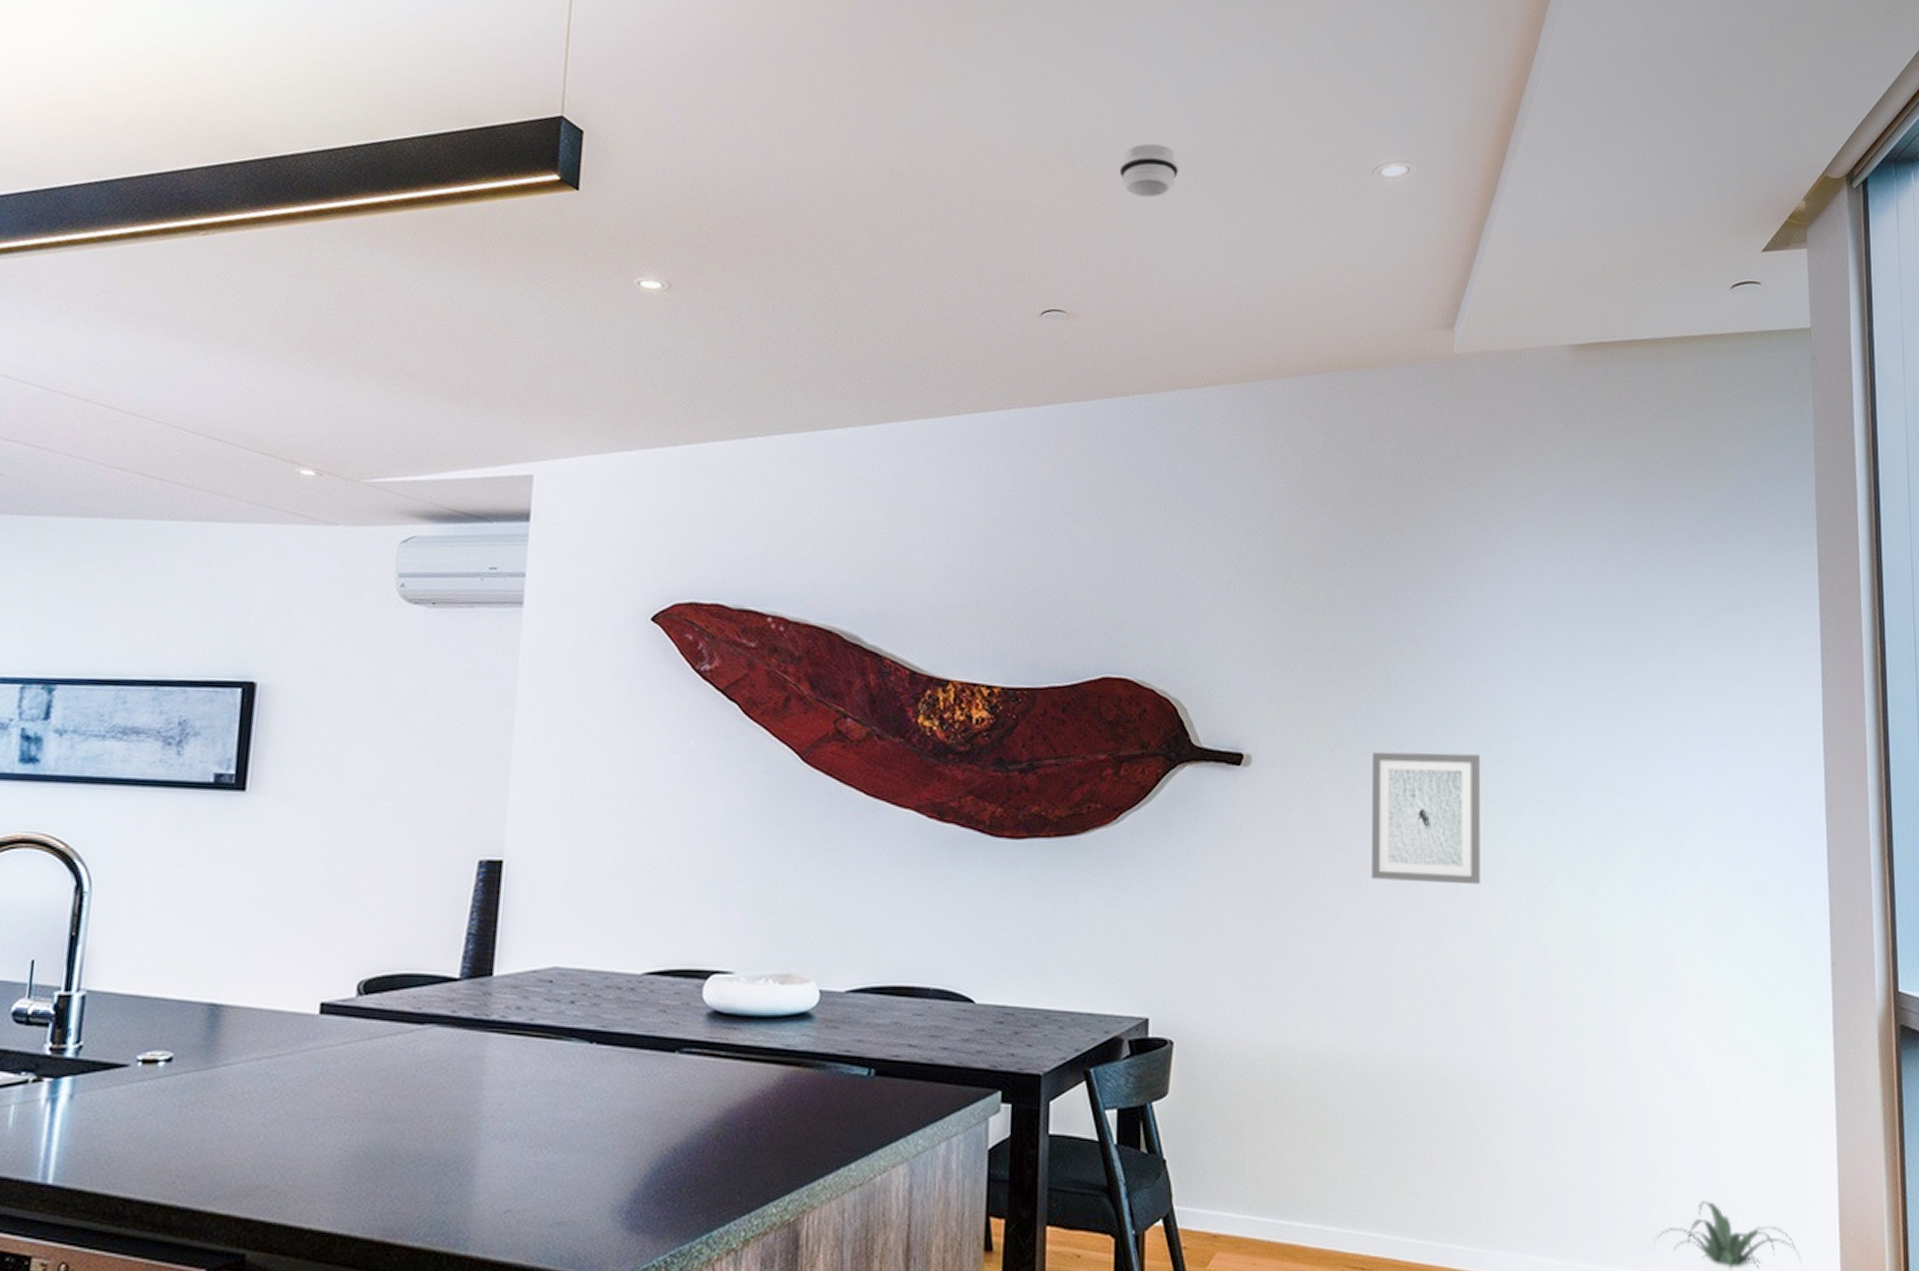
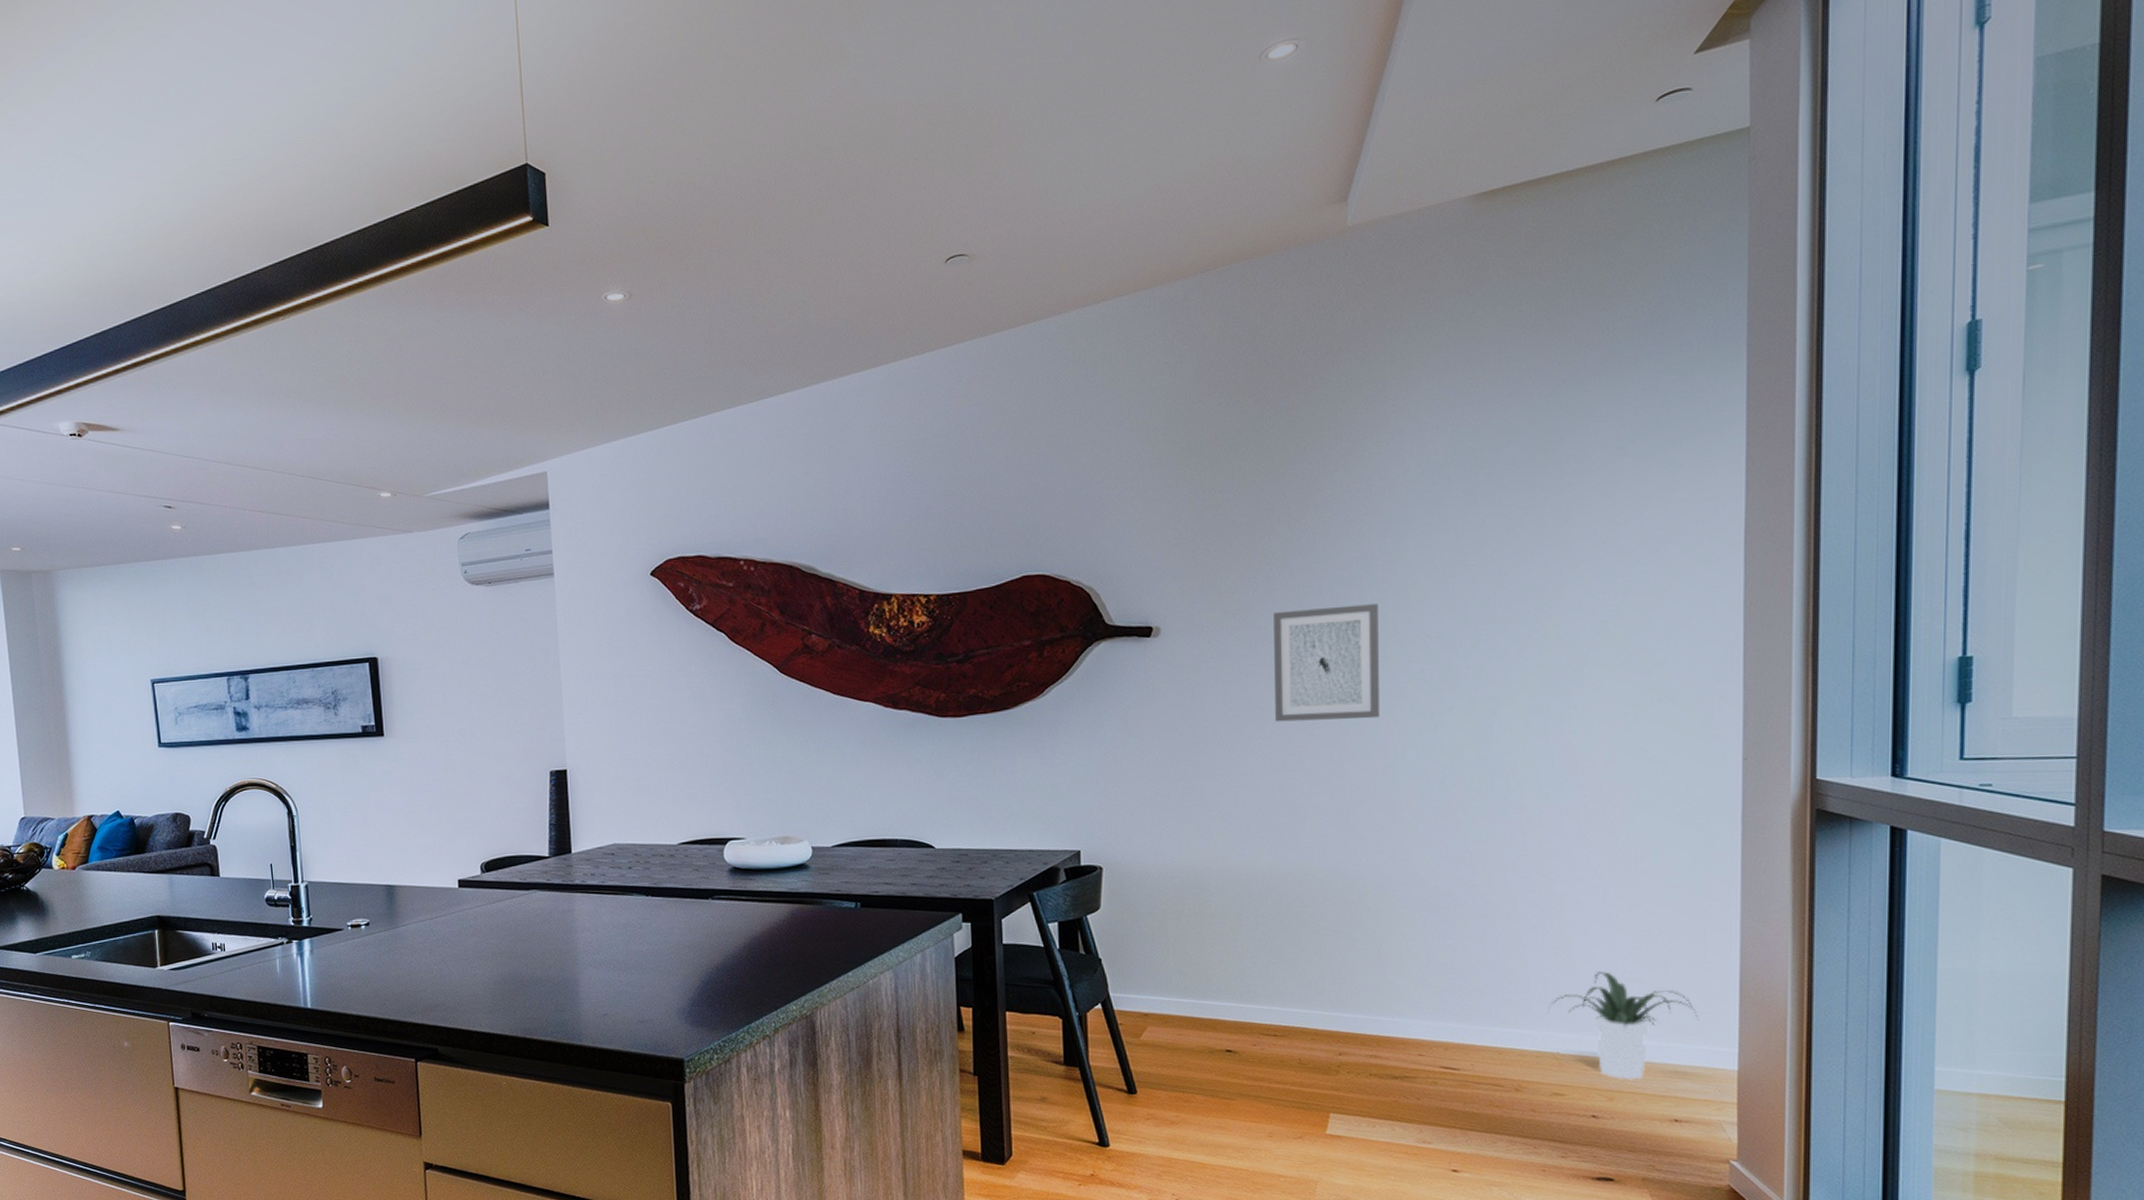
smoke detector: present [1119,143,1180,198] -> none [1008,75,1066,131]

